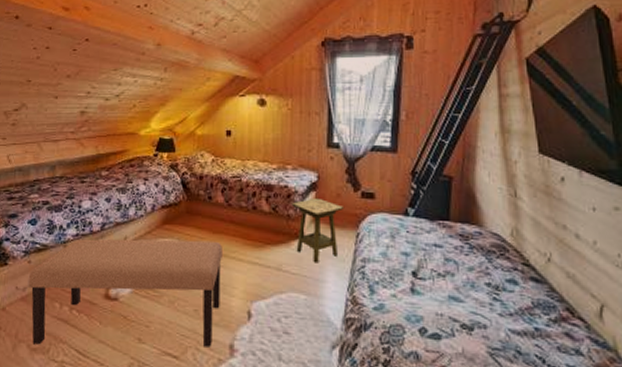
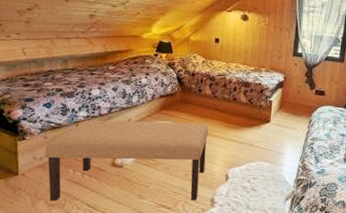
side table: present [291,197,345,264] -> none [263,93,302,141]

